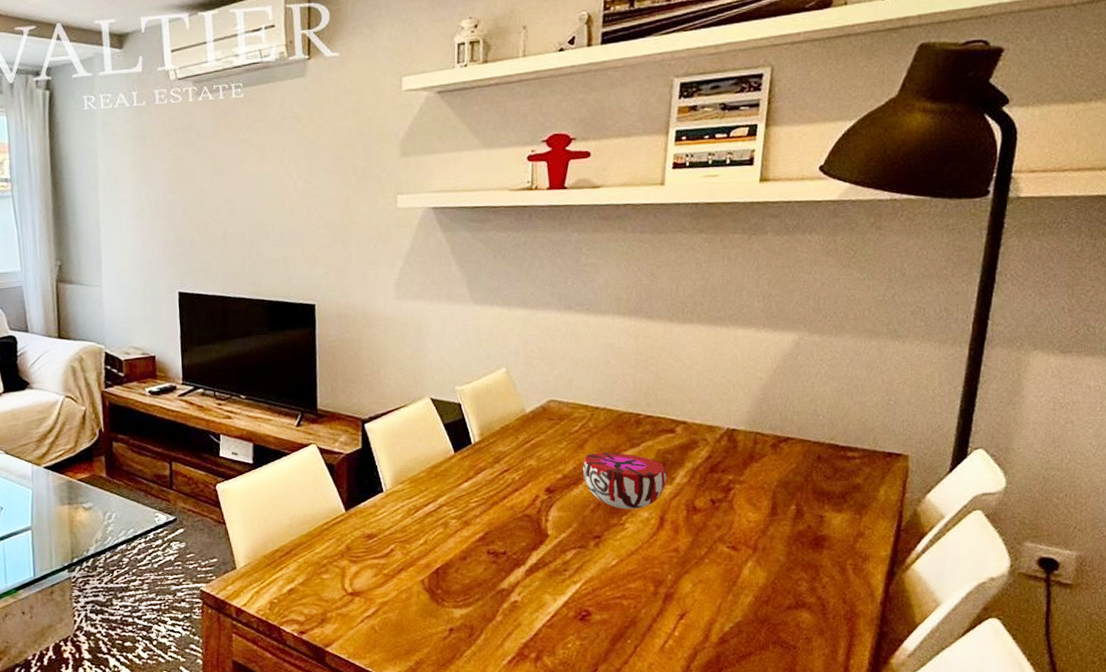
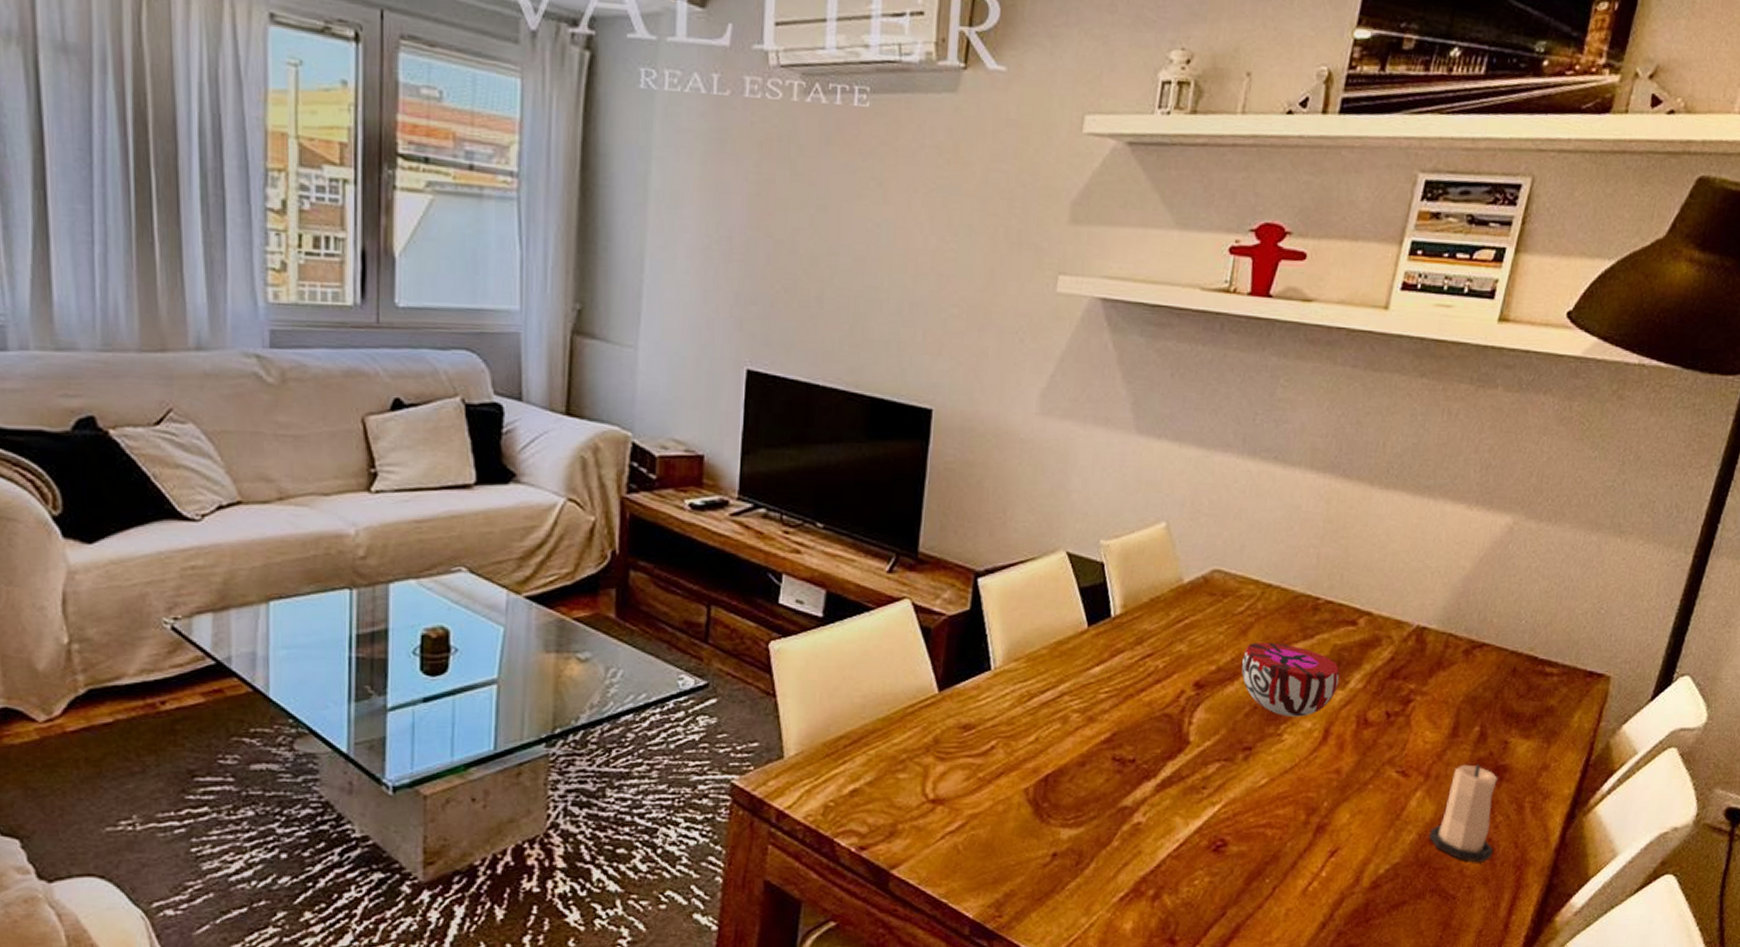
candle: none [764,536,825,618] -> present [1429,764,1498,863]

